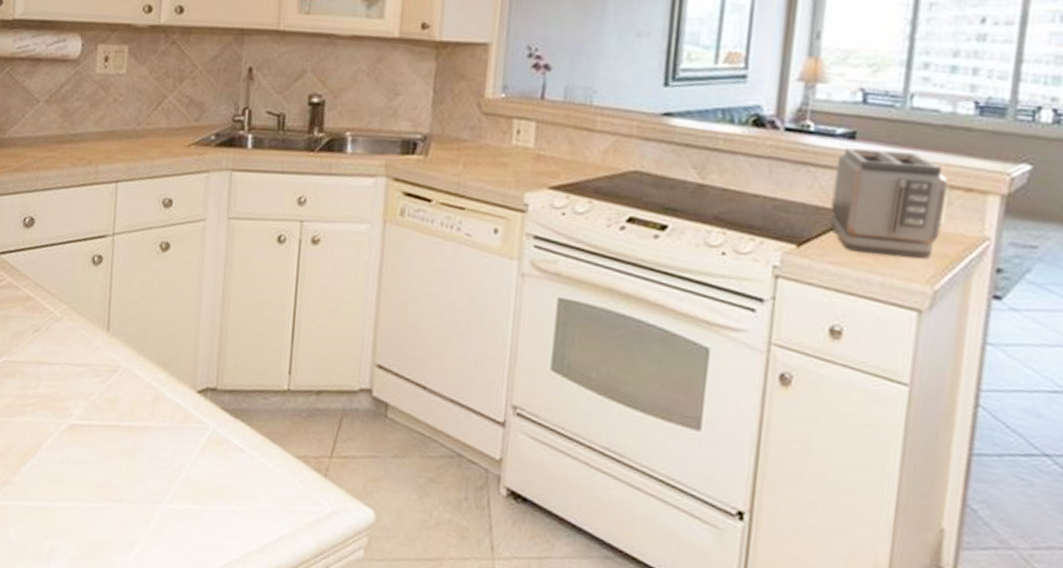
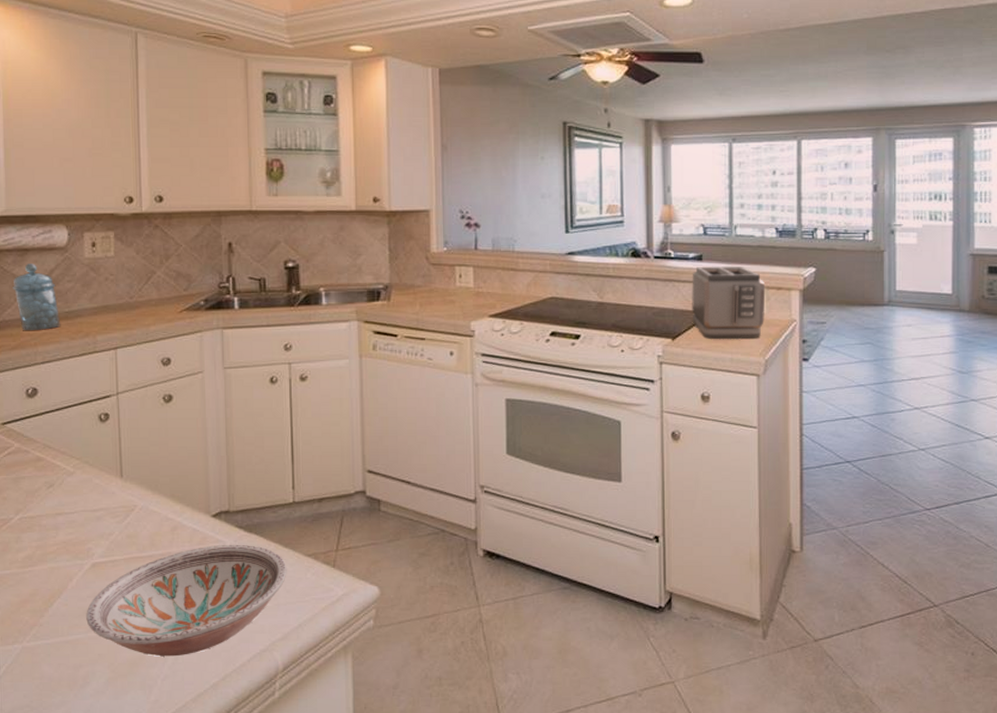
canister: none [22,76,65,153] -> present [13,264,61,331]
bowl: none [57,426,273,549] -> present [86,544,287,657]

